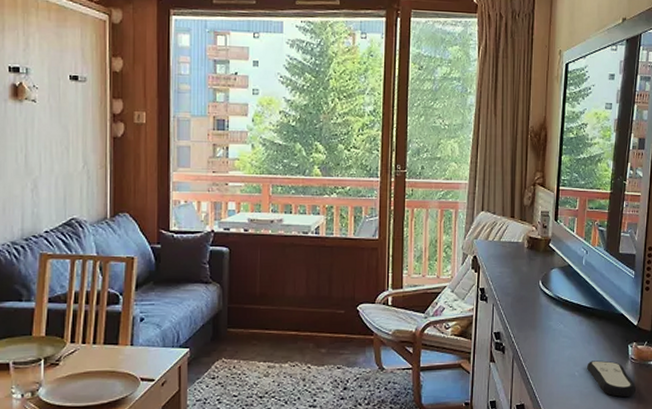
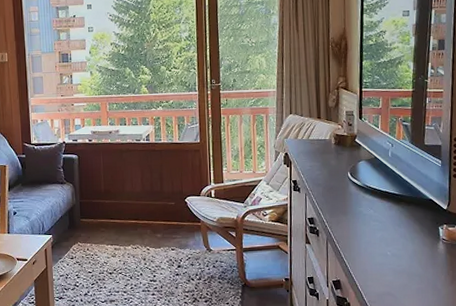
remote control: present [587,360,637,398] -> none [399,241,450,275]

